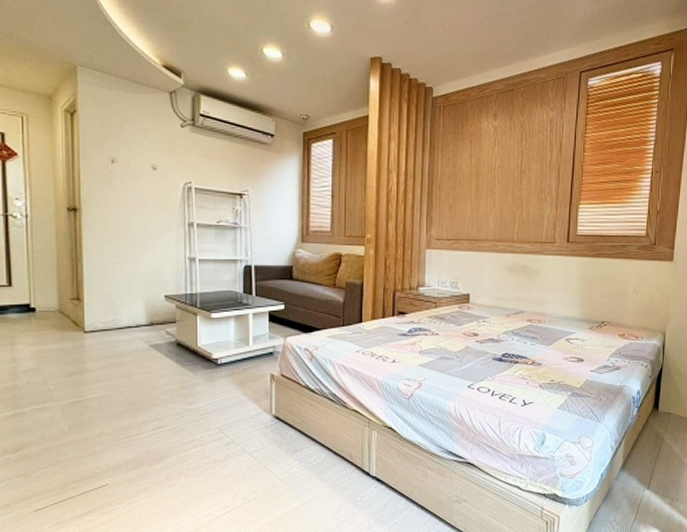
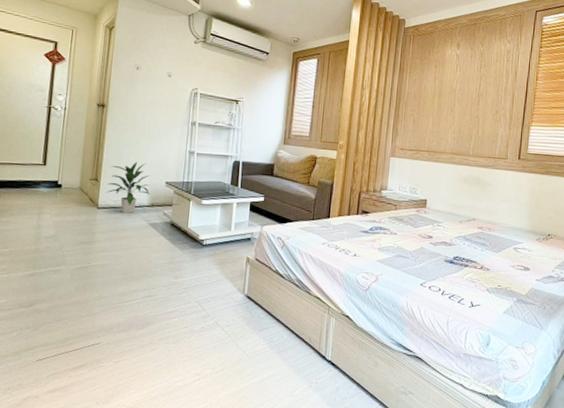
indoor plant: none [92,274,147,336] -> present [106,161,150,214]

